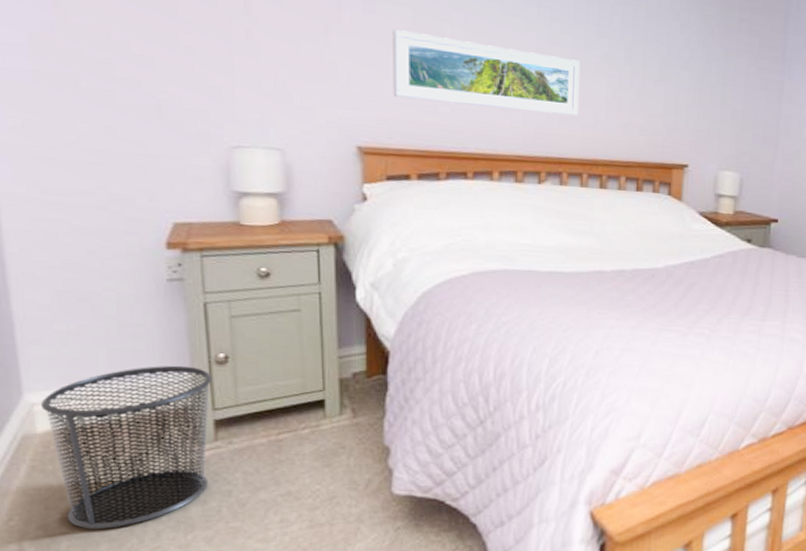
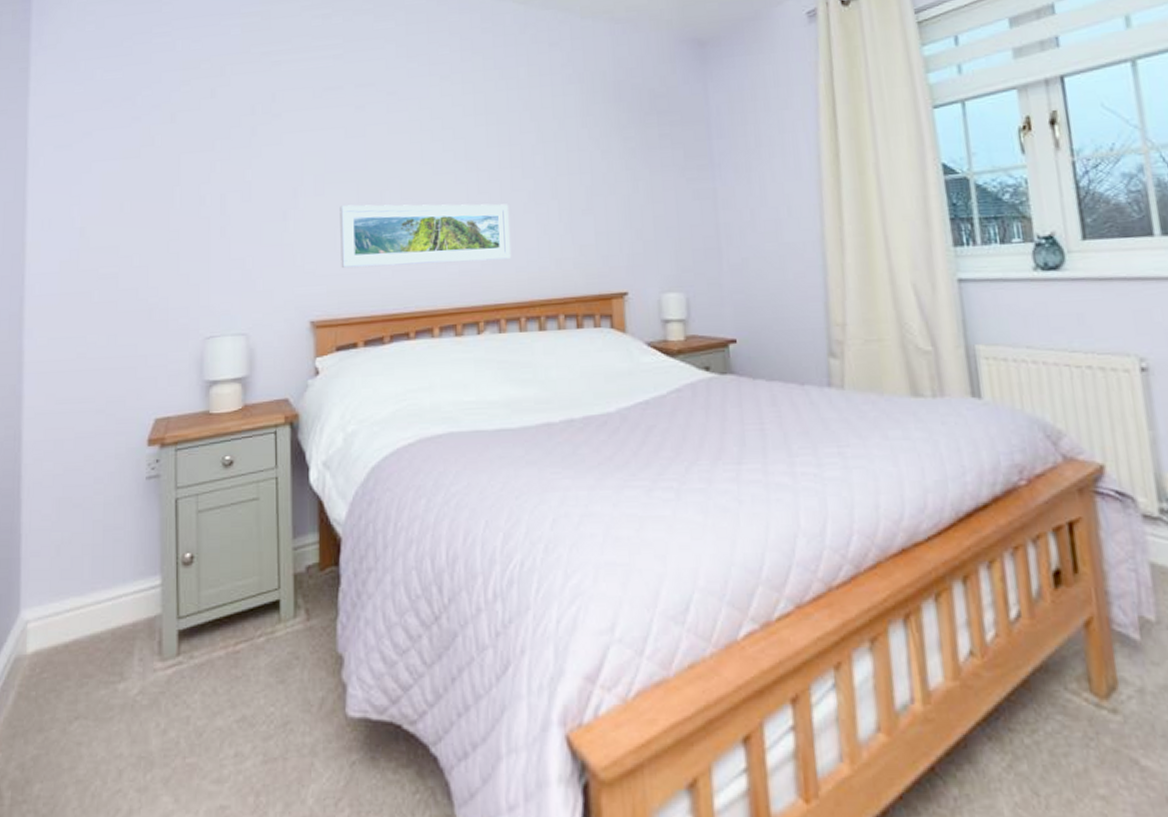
waste bin: present [40,365,213,529] -> none [33,569,179,767]

